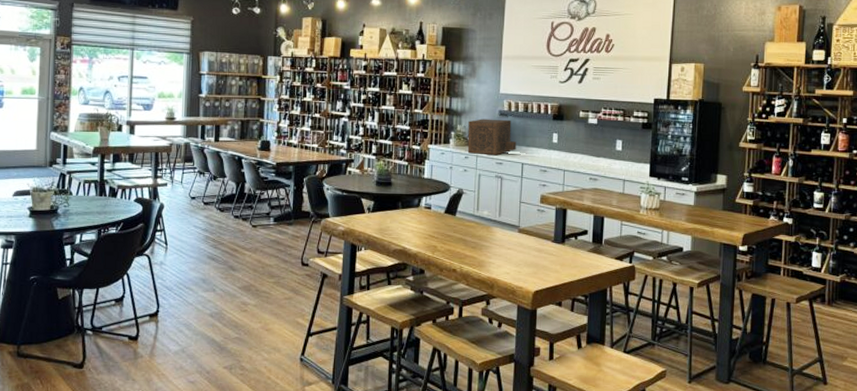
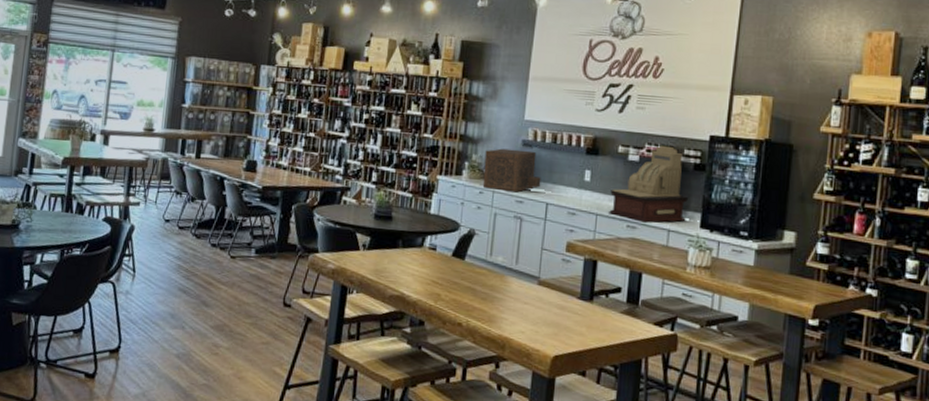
cash register: none [574,109,639,175] -> present [609,145,688,224]

